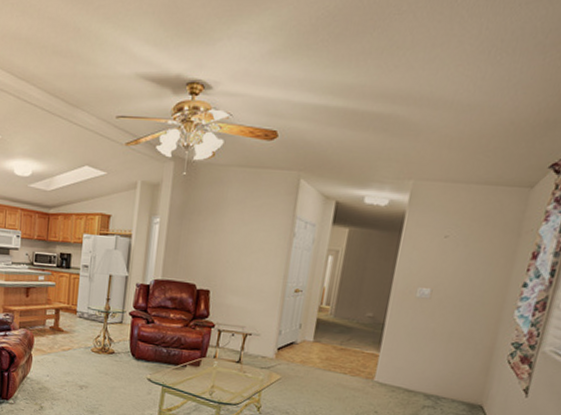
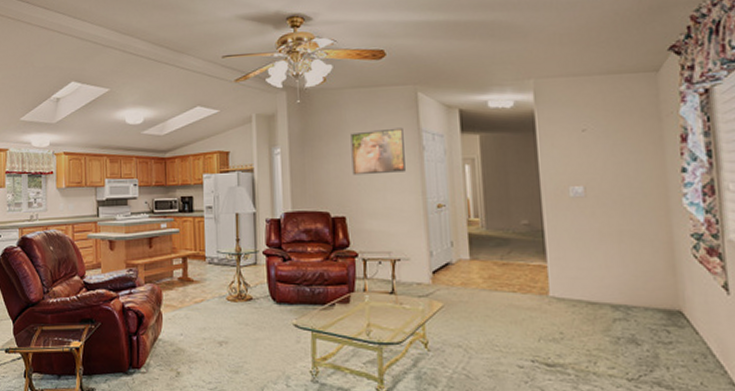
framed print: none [223,211,279,255] -> present [350,127,405,176]

